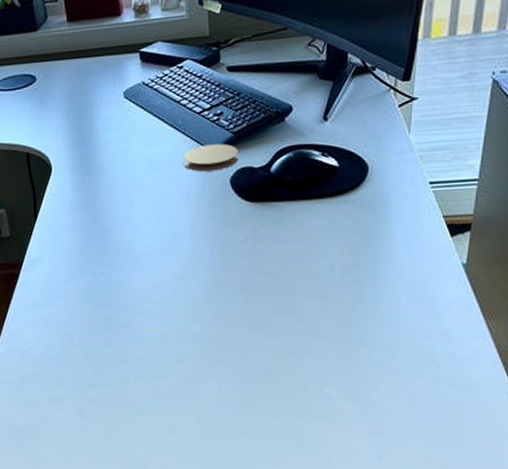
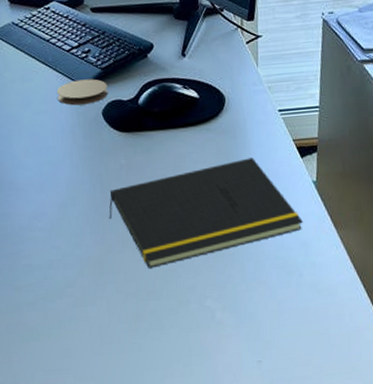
notepad: none [228,234,446,349] -> present [109,158,303,268]

